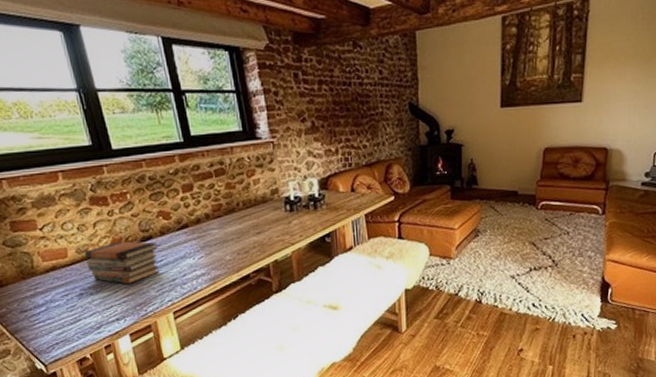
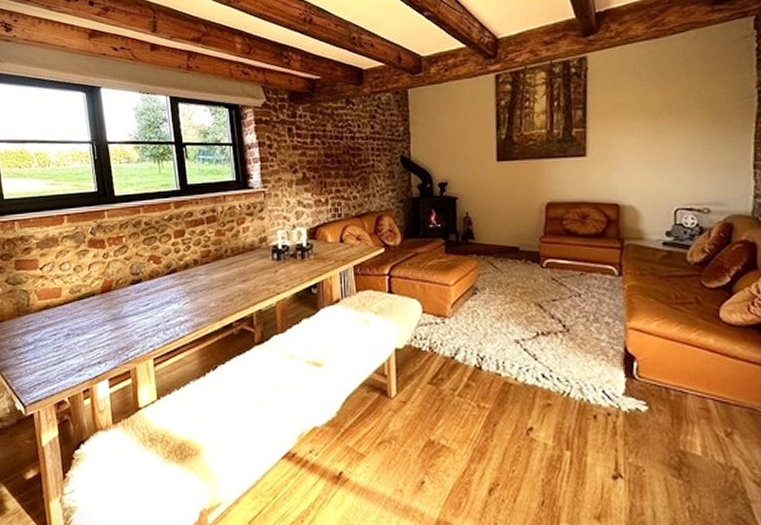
book stack: present [84,241,159,284] -> none [76,284,146,327]

